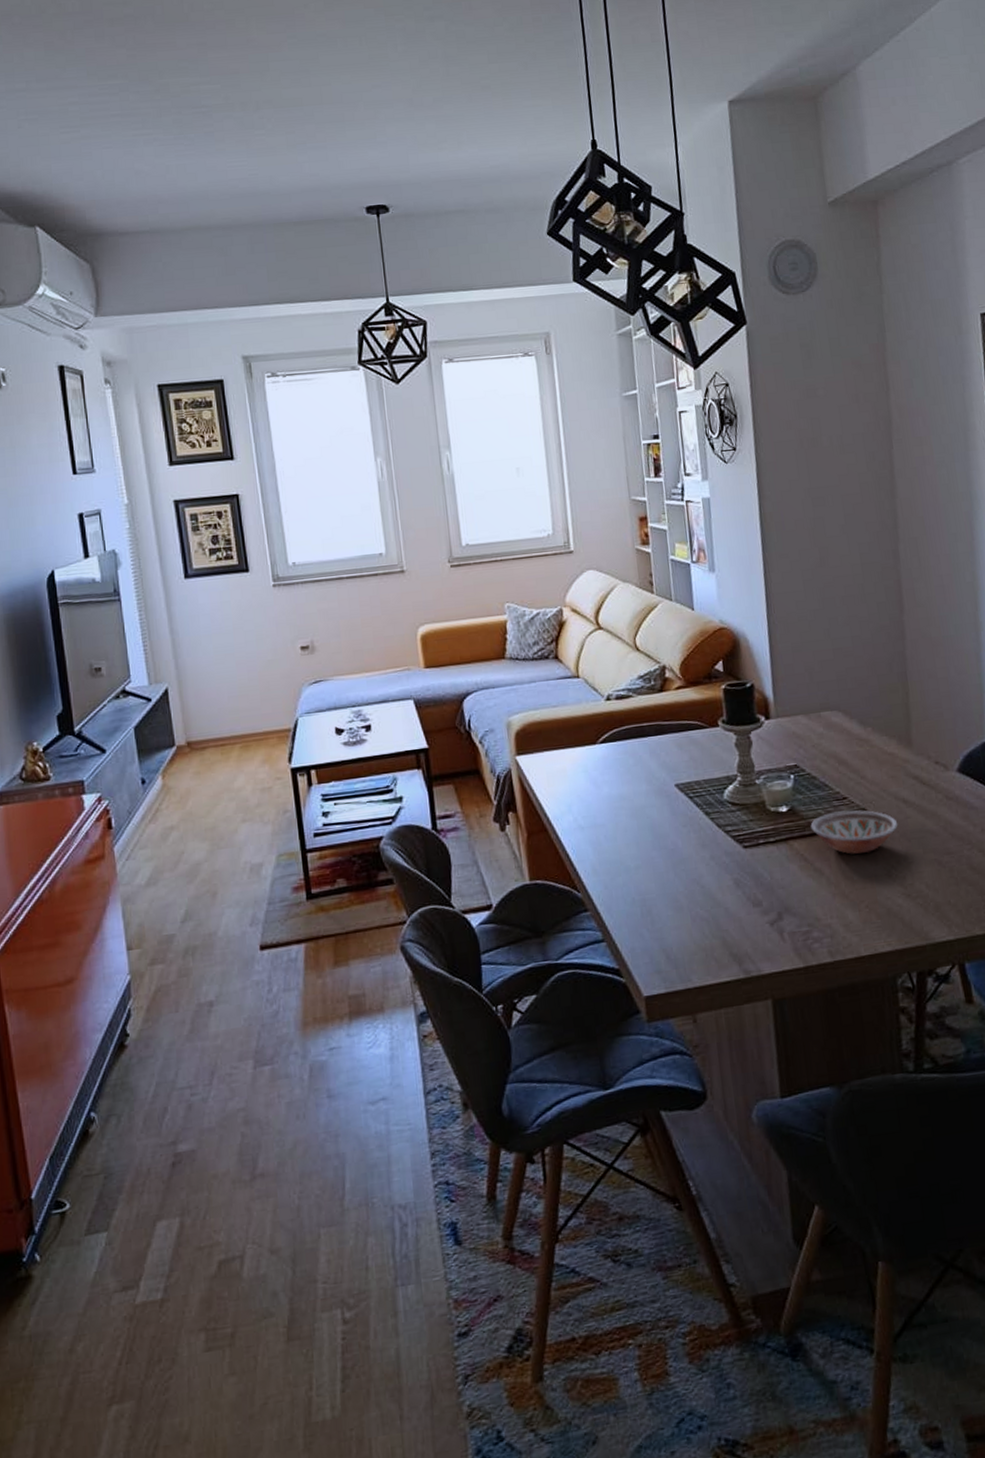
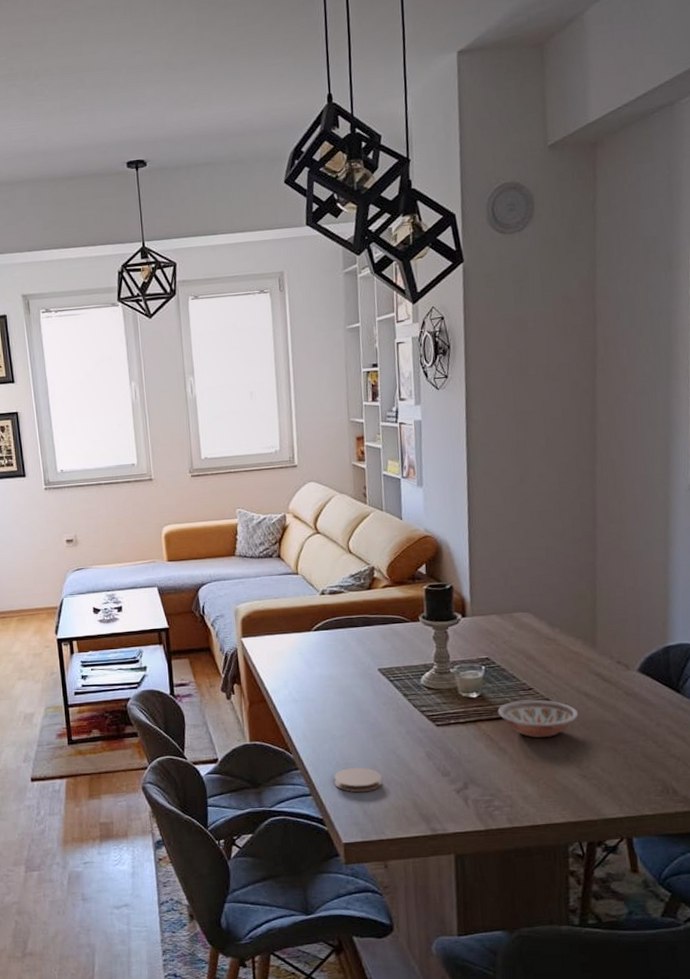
coaster: none [630,903,687,934] -> present [334,767,383,793]

